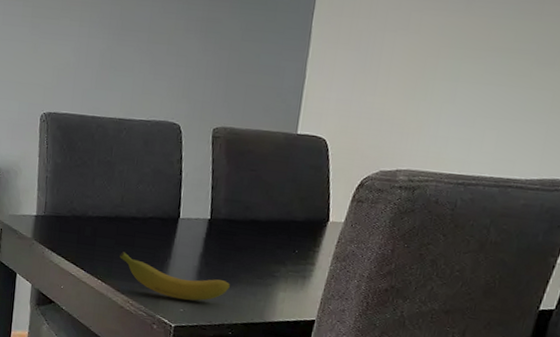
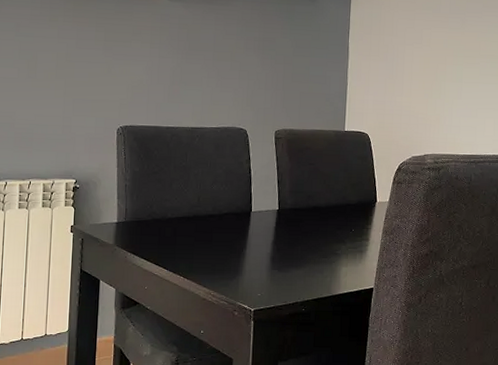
banana: present [119,252,230,301] -> none [199,247,300,285]

